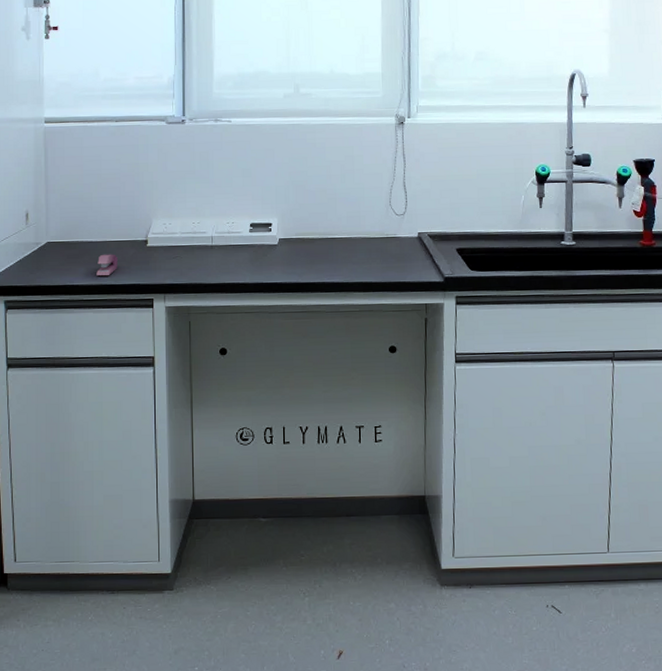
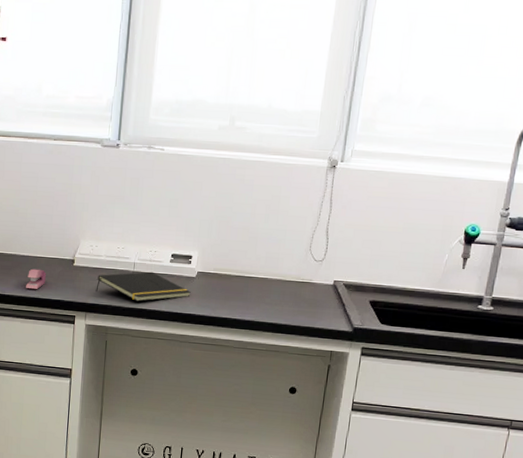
notepad: none [173,244,274,276] -> present [95,271,191,302]

